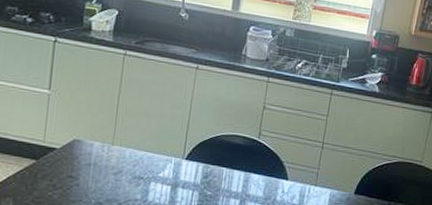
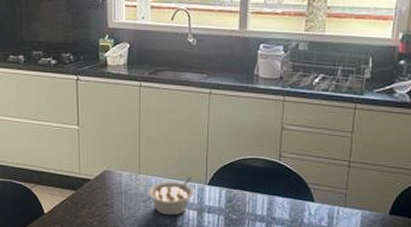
legume: none [120,151,171,191] -> present [148,177,195,216]

